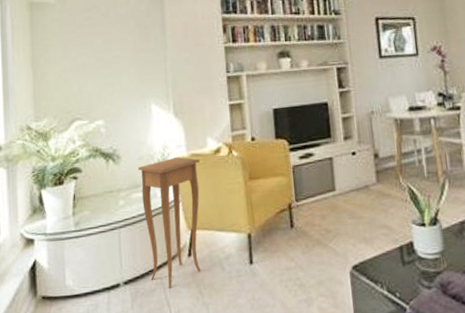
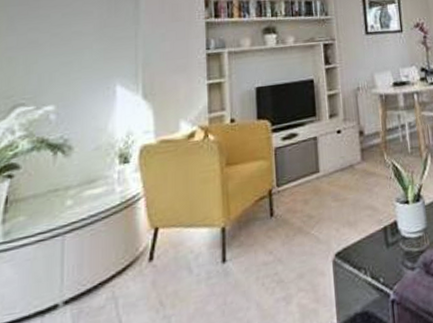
side table: present [138,157,201,288] -> none [94,144,170,303]

